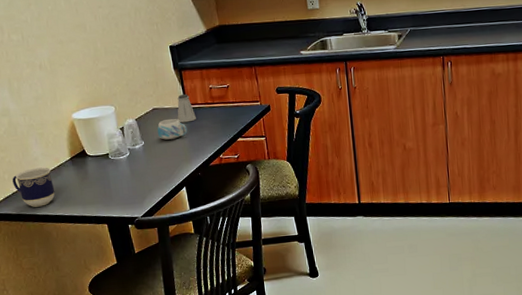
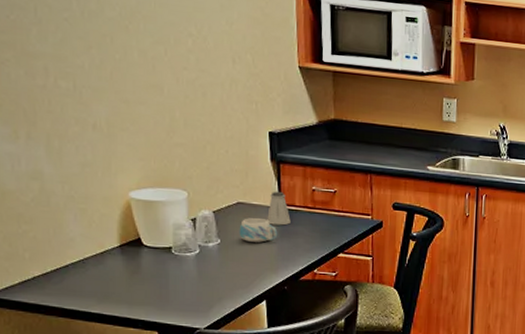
cup: present [12,167,55,207] -> none [35,250,93,299]

